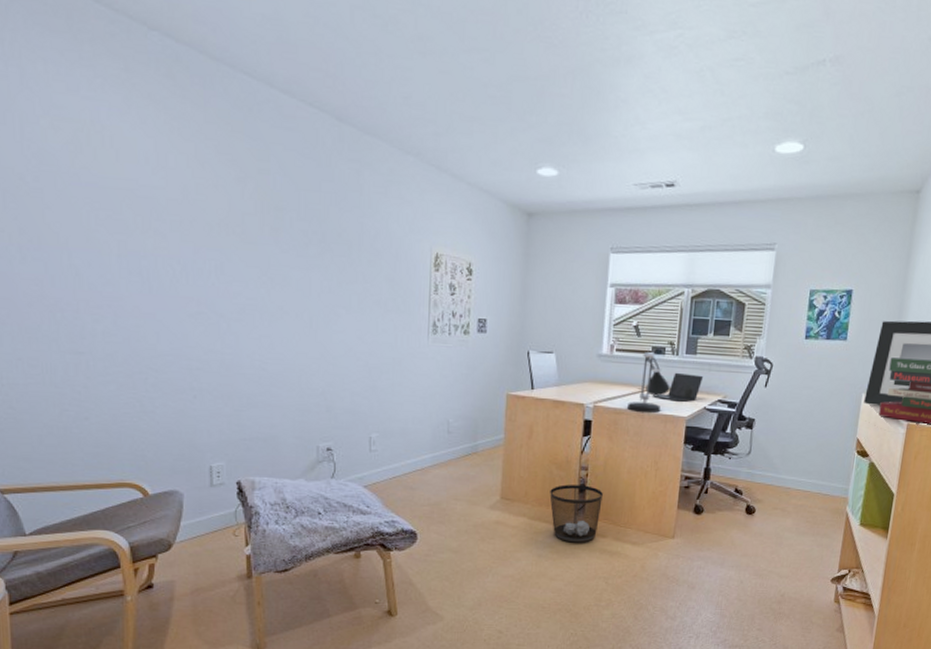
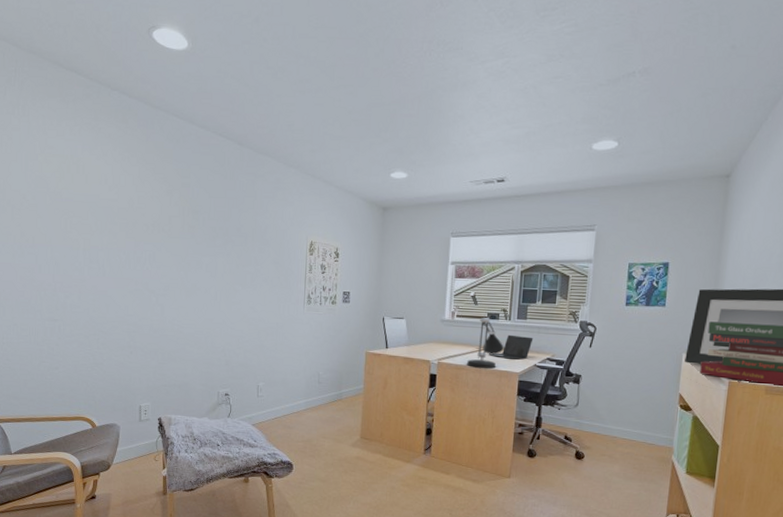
waste bin: present [549,484,603,543] -> none [401,428,447,479]

